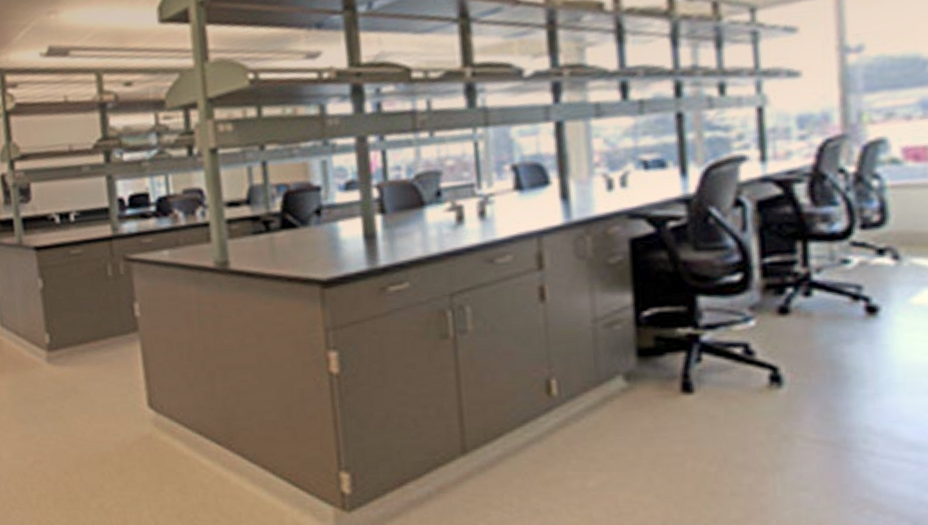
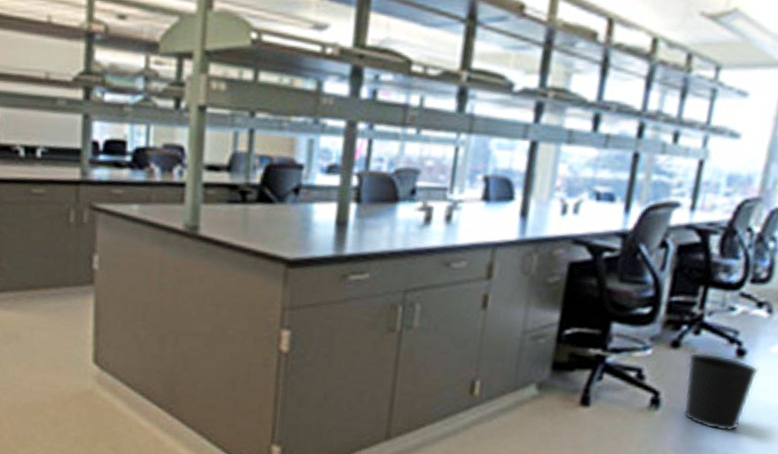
wastebasket: none [803,315,902,404] -> present [683,352,759,432]

